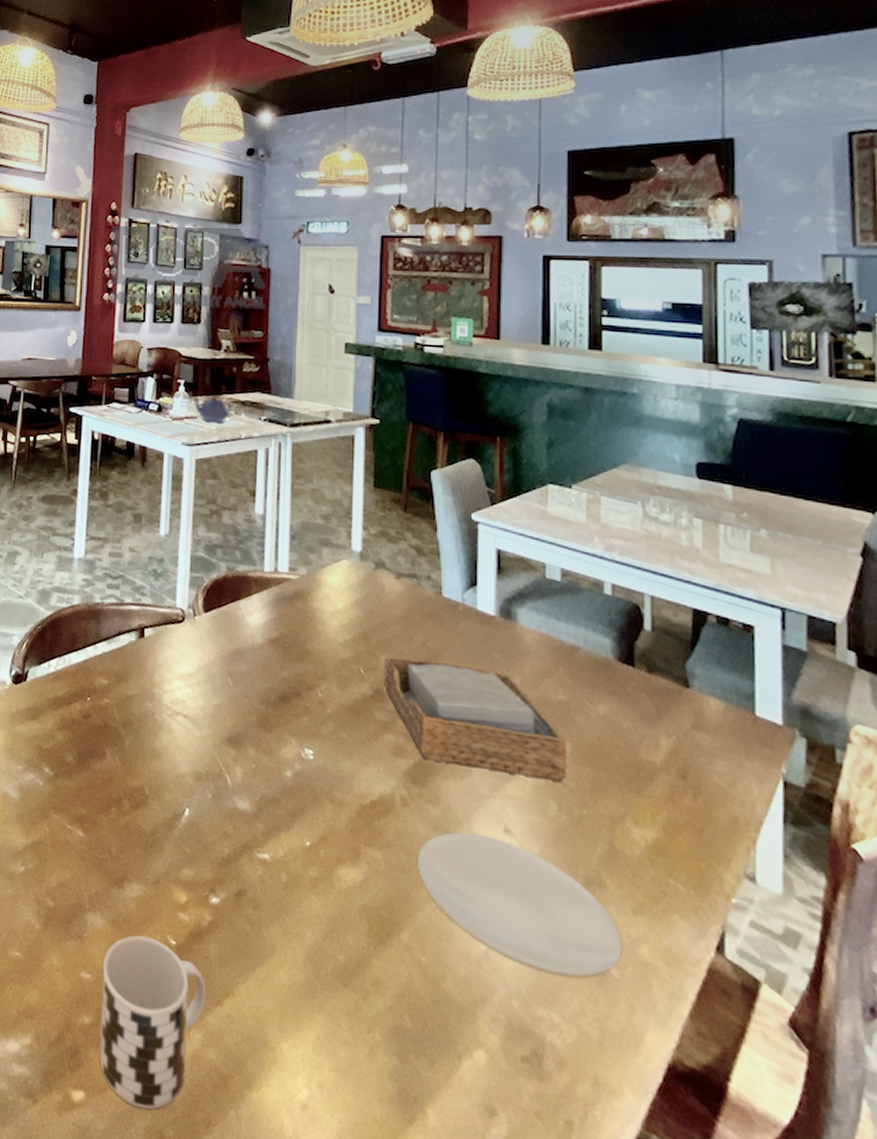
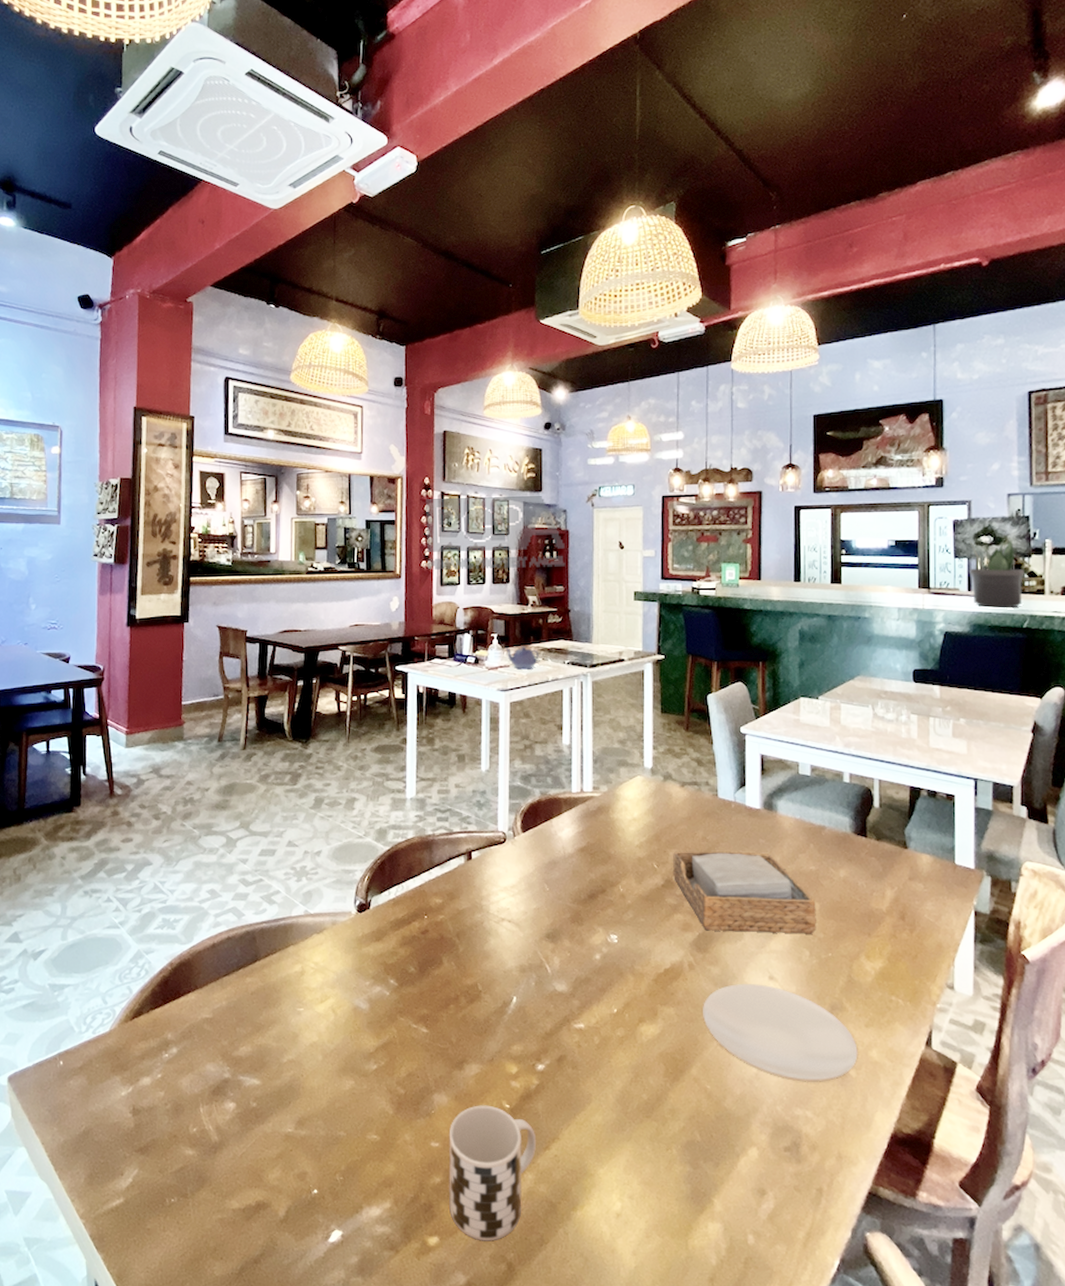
planter: none [770,308,847,395] -> present [969,539,1025,608]

